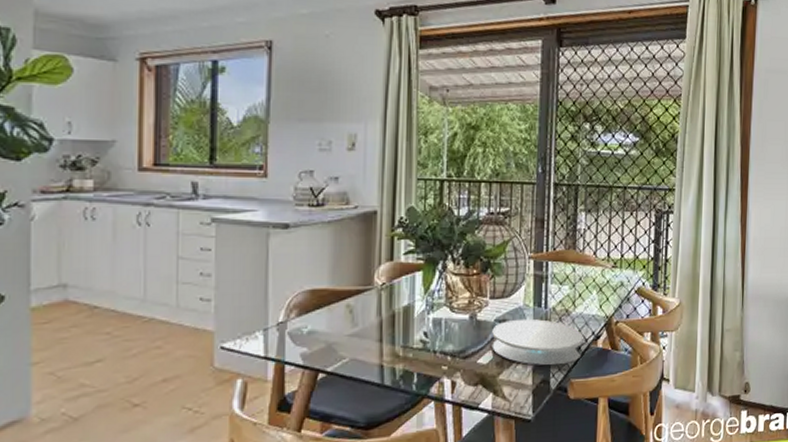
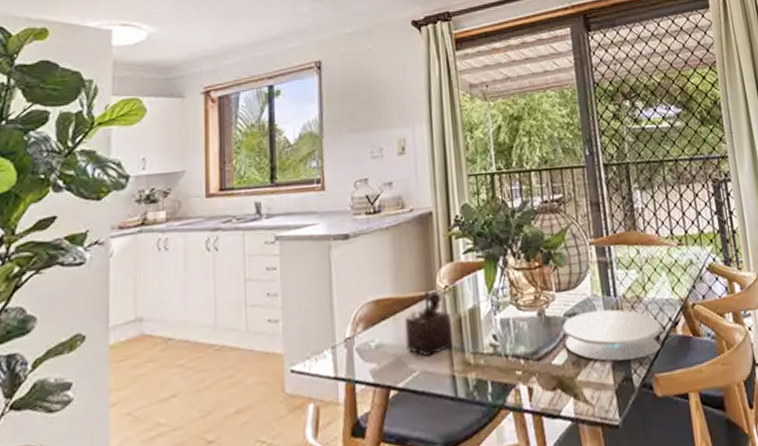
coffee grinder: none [338,286,386,347] -> present [404,291,454,357]

